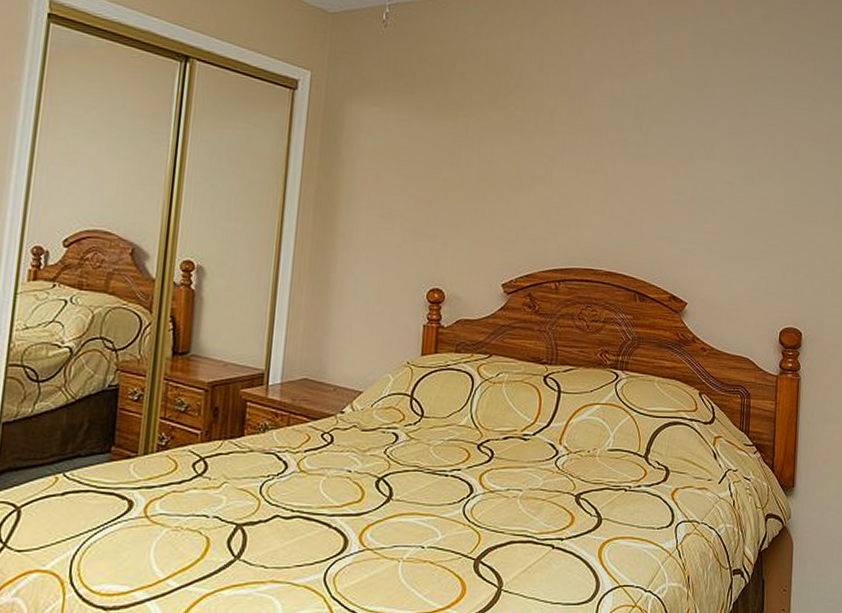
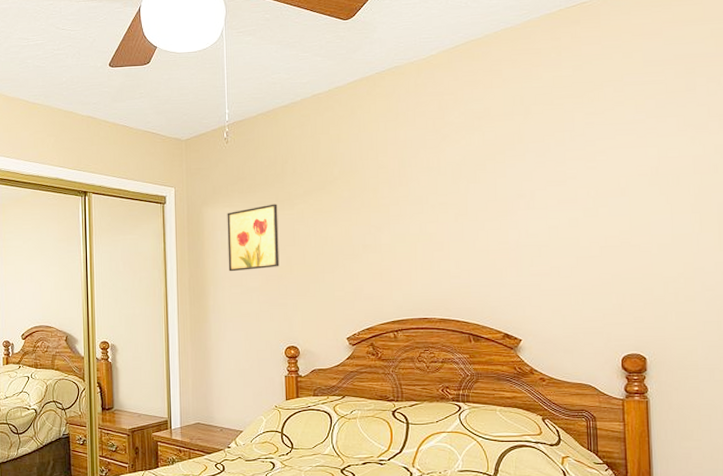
wall art: none [368,110,439,190] -> present [227,204,280,272]

